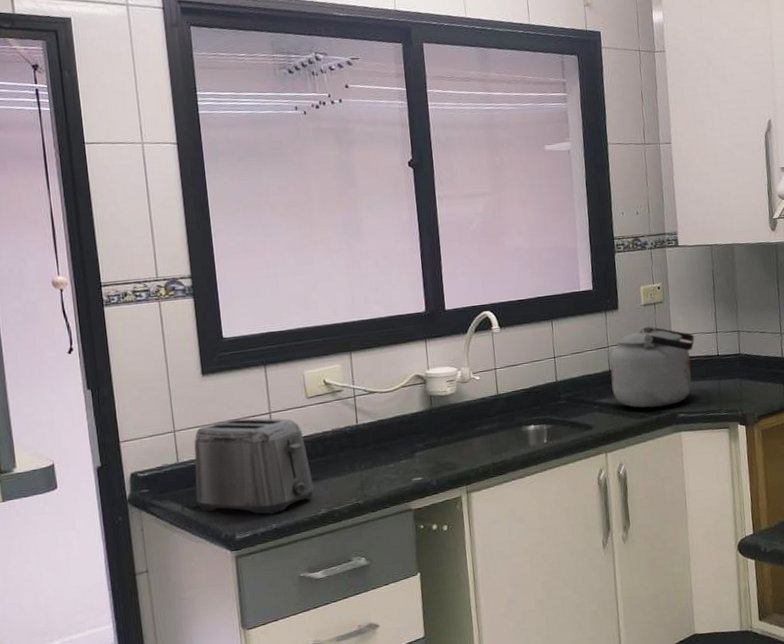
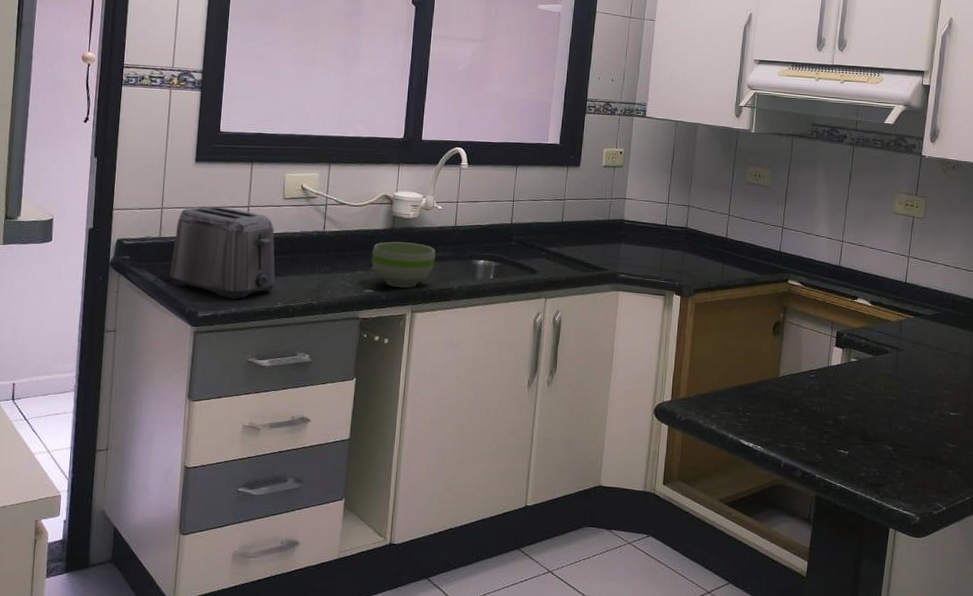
bowl: none [413,420,483,470] -> present [371,241,436,288]
kettle: present [610,326,695,408] -> none [561,186,647,264]

